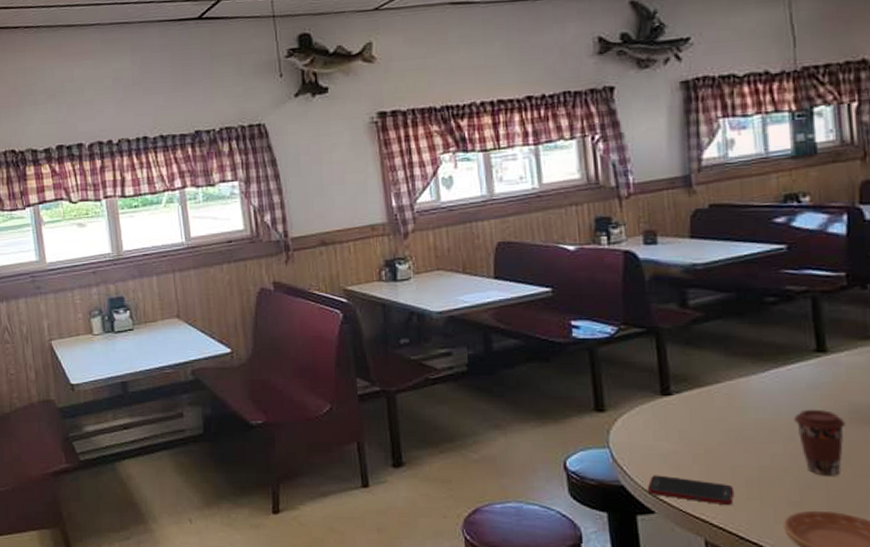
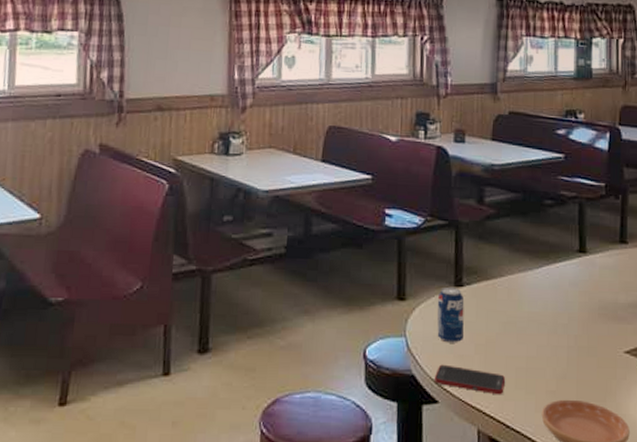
beverage can: none [642,396,677,453] -> present [437,286,465,343]
coffee cup: present [794,409,846,476] -> none [558,304,595,367]

